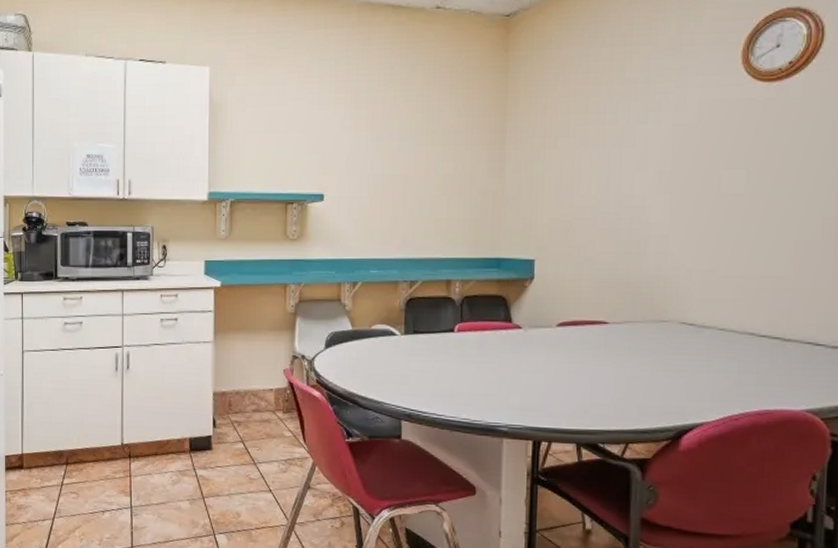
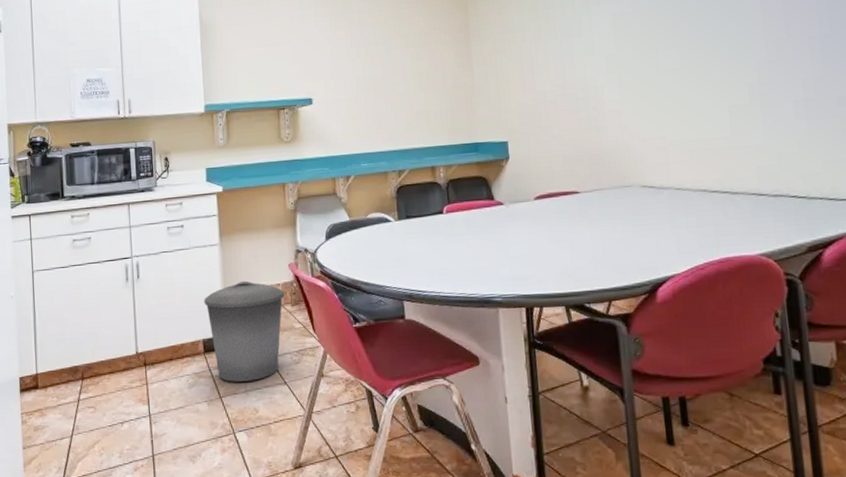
trash can: none [193,382,277,485] -> present [204,280,284,382]

